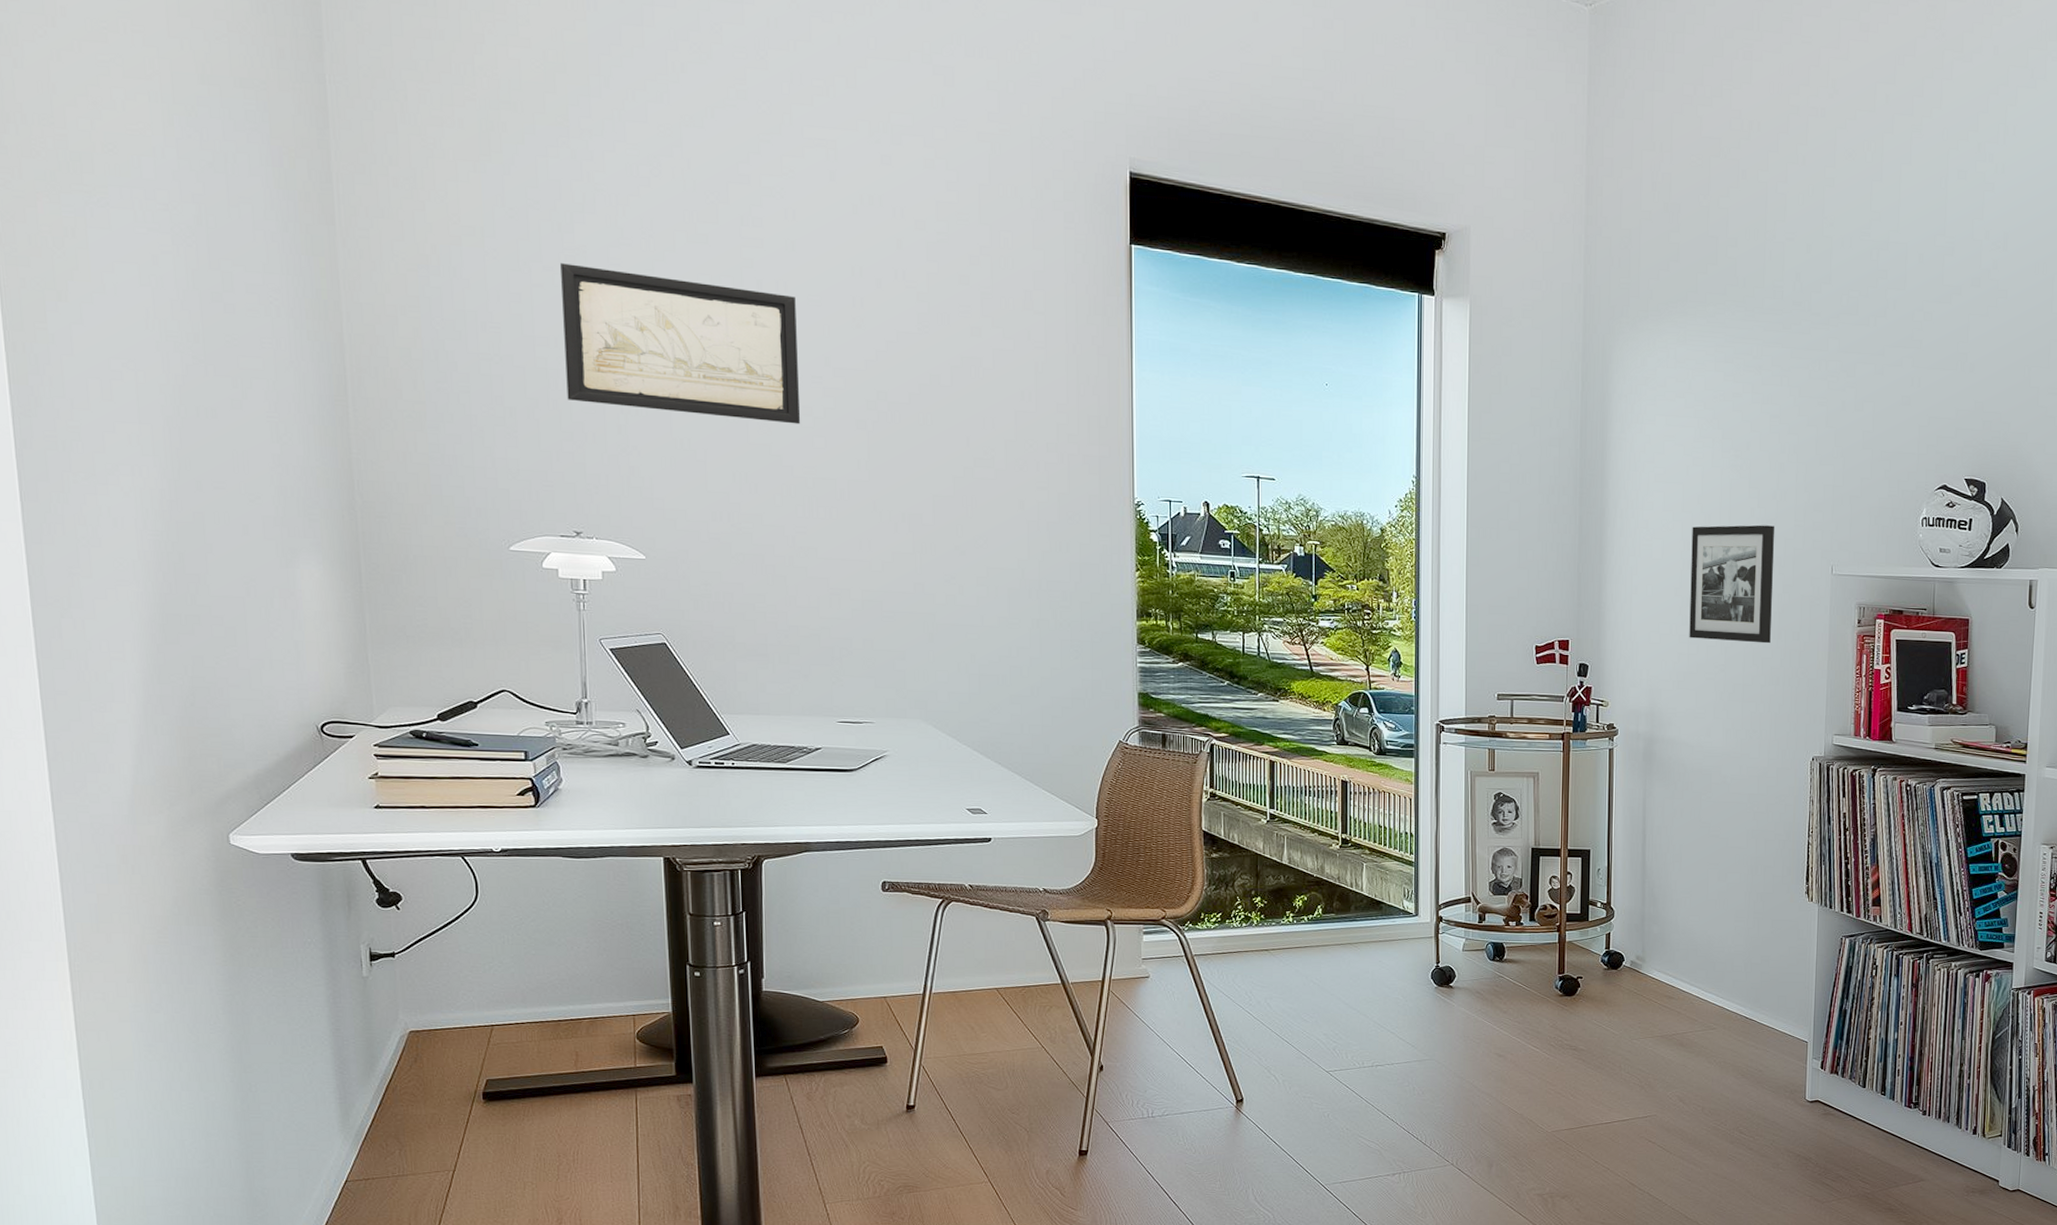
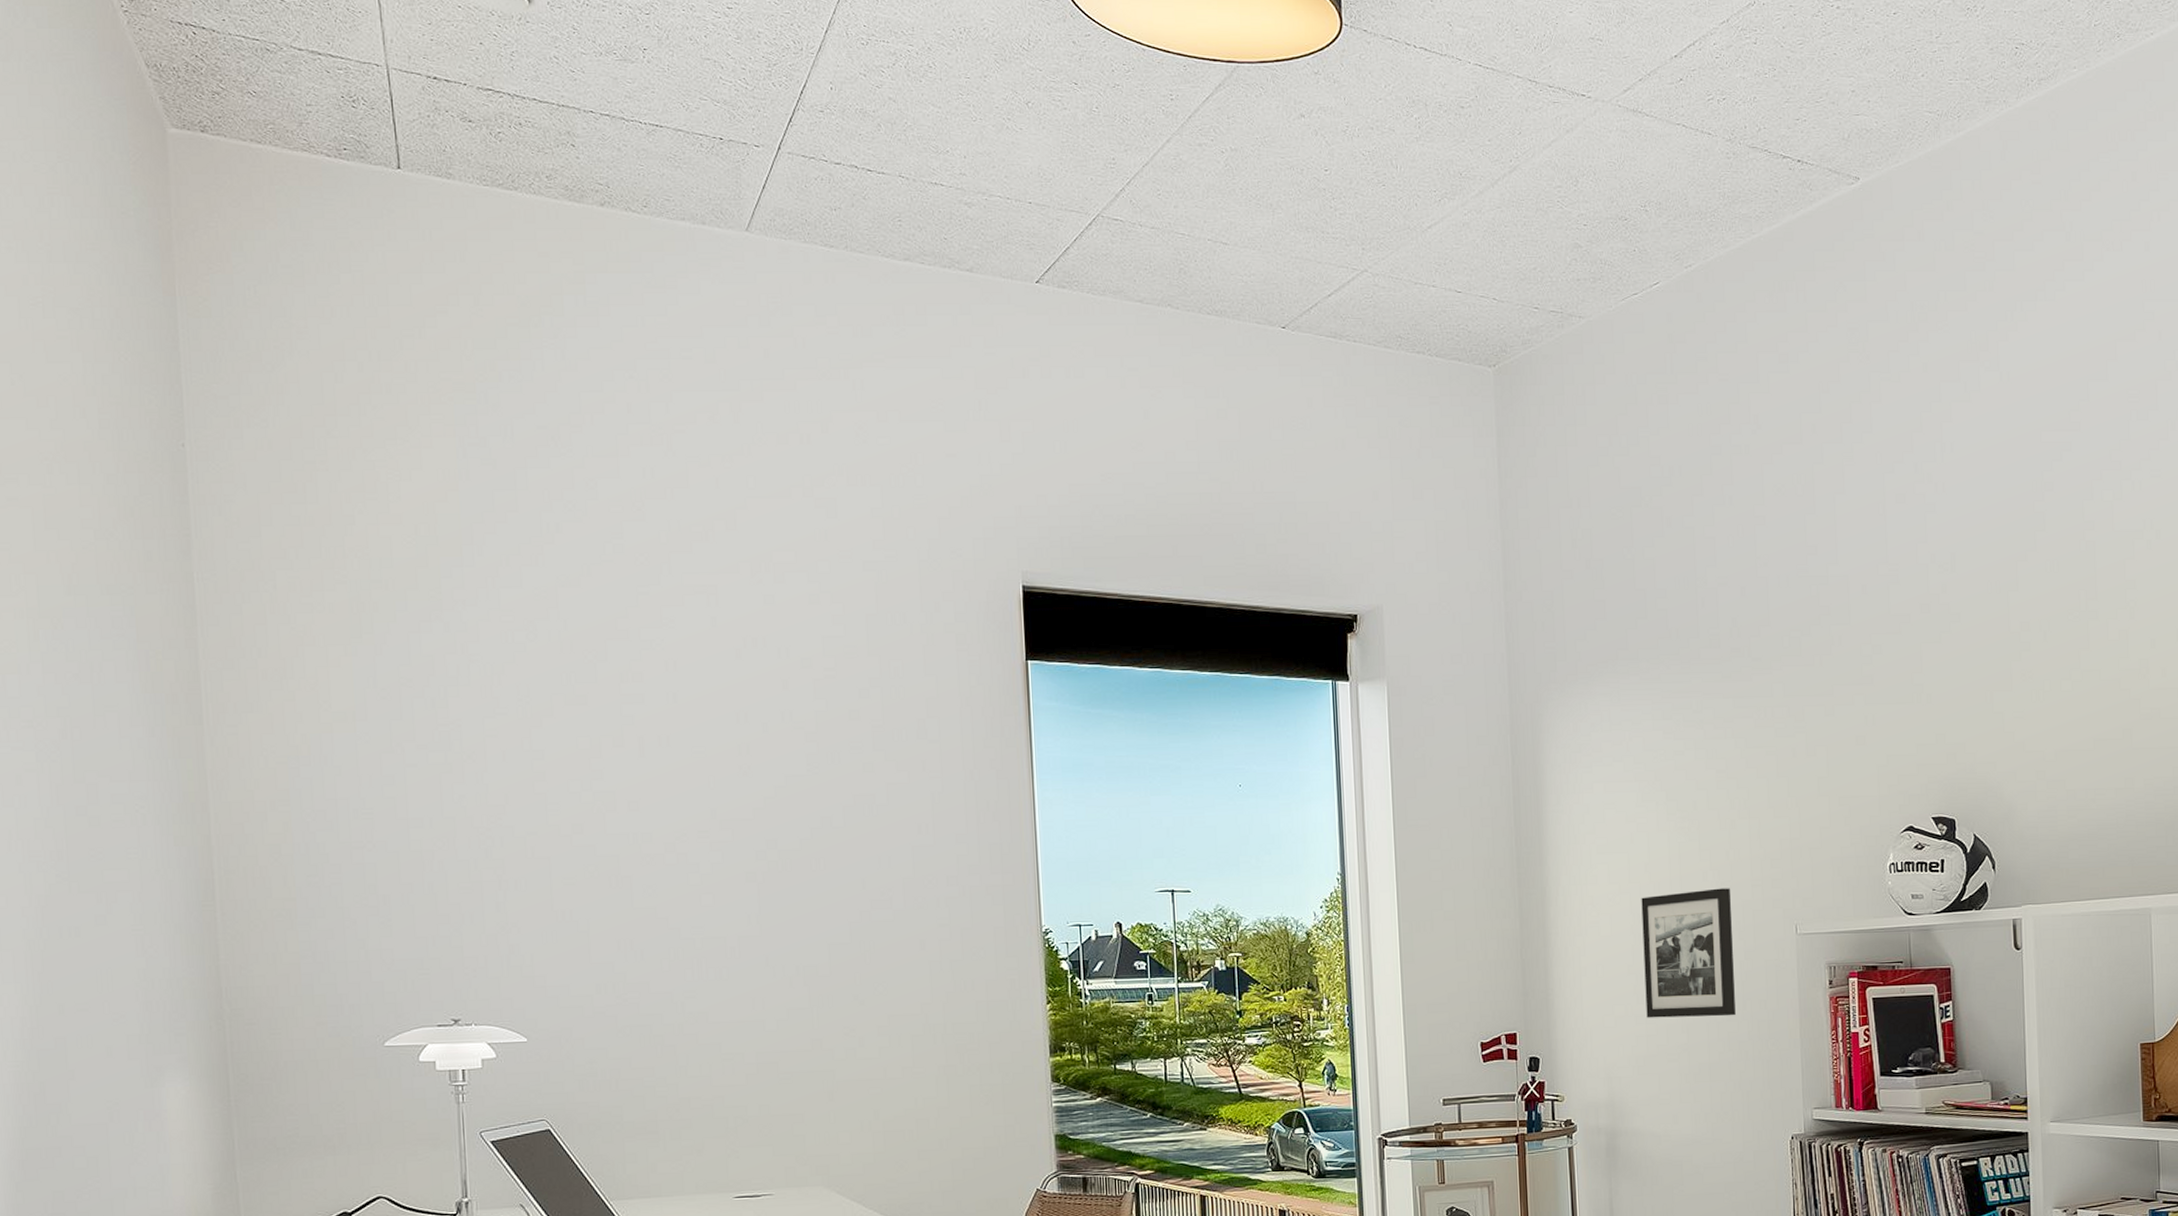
wall art: present [560,263,801,425] -> none [435,740,688,884]

